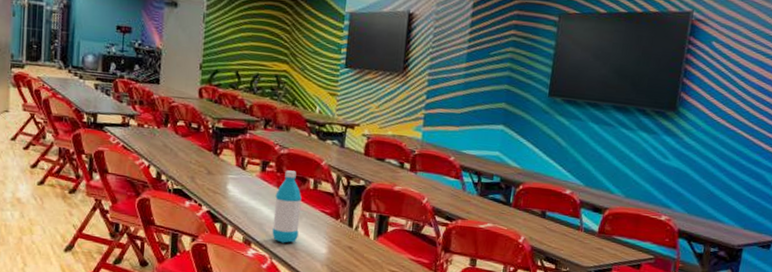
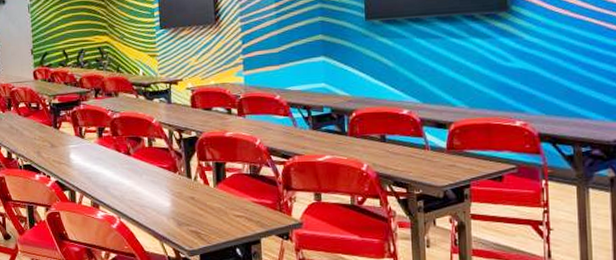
water bottle: present [272,170,302,243] -> none [114,132,142,202]

